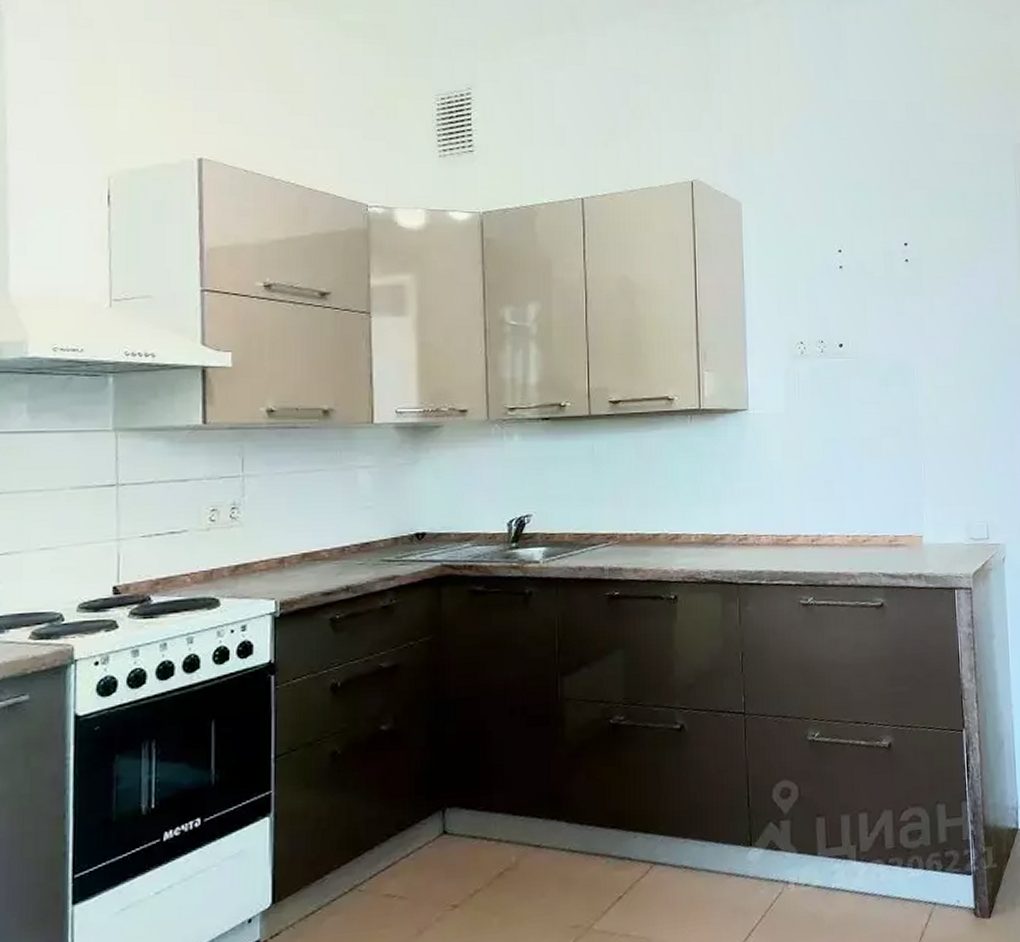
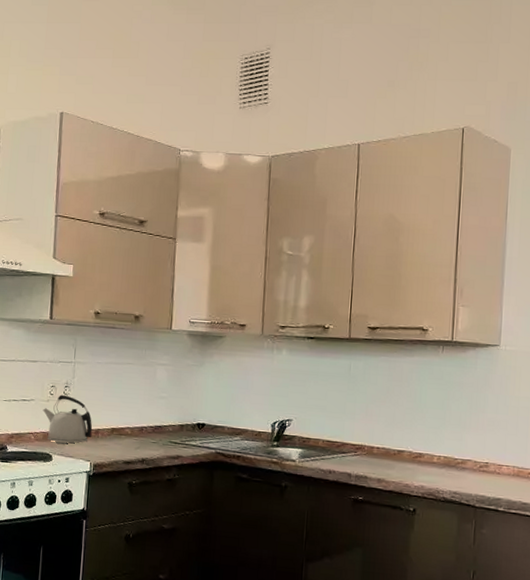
kettle: none [201,519,275,583] -> present [42,394,93,444]

